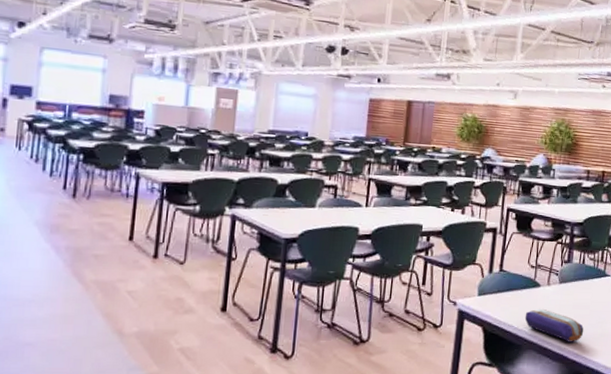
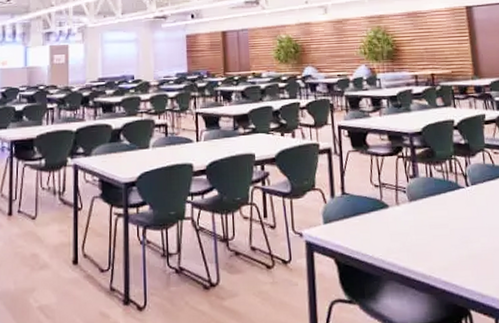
pencil case: present [524,308,584,342] -> none [378,232,448,269]

